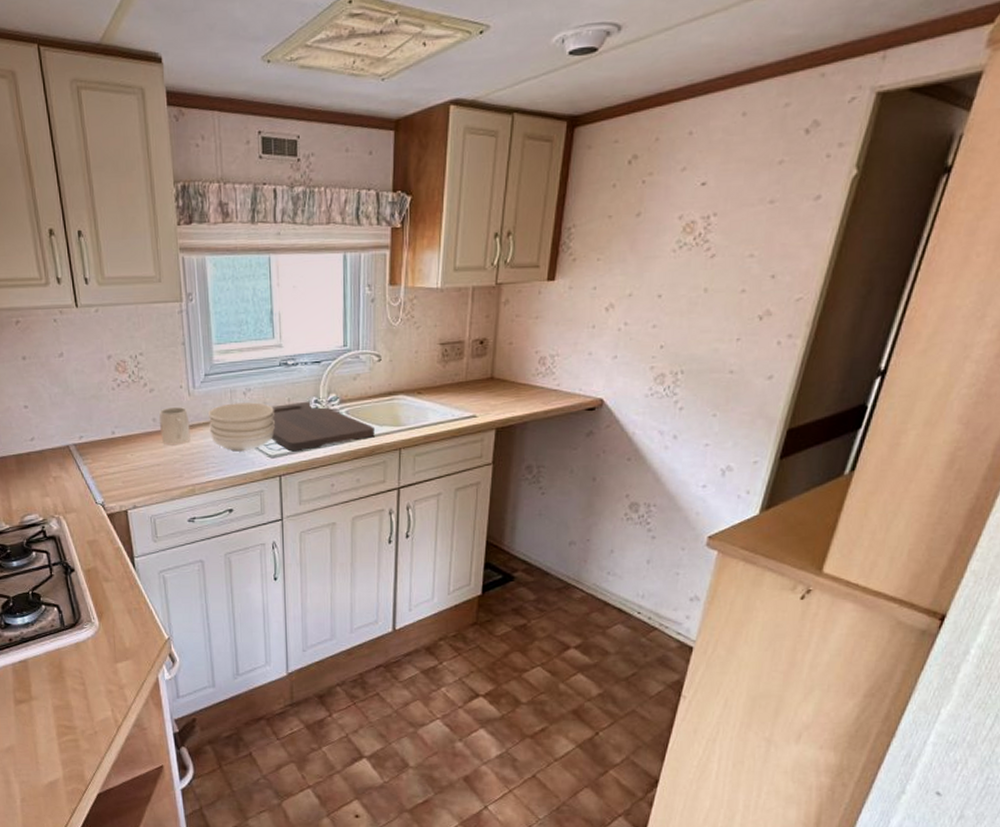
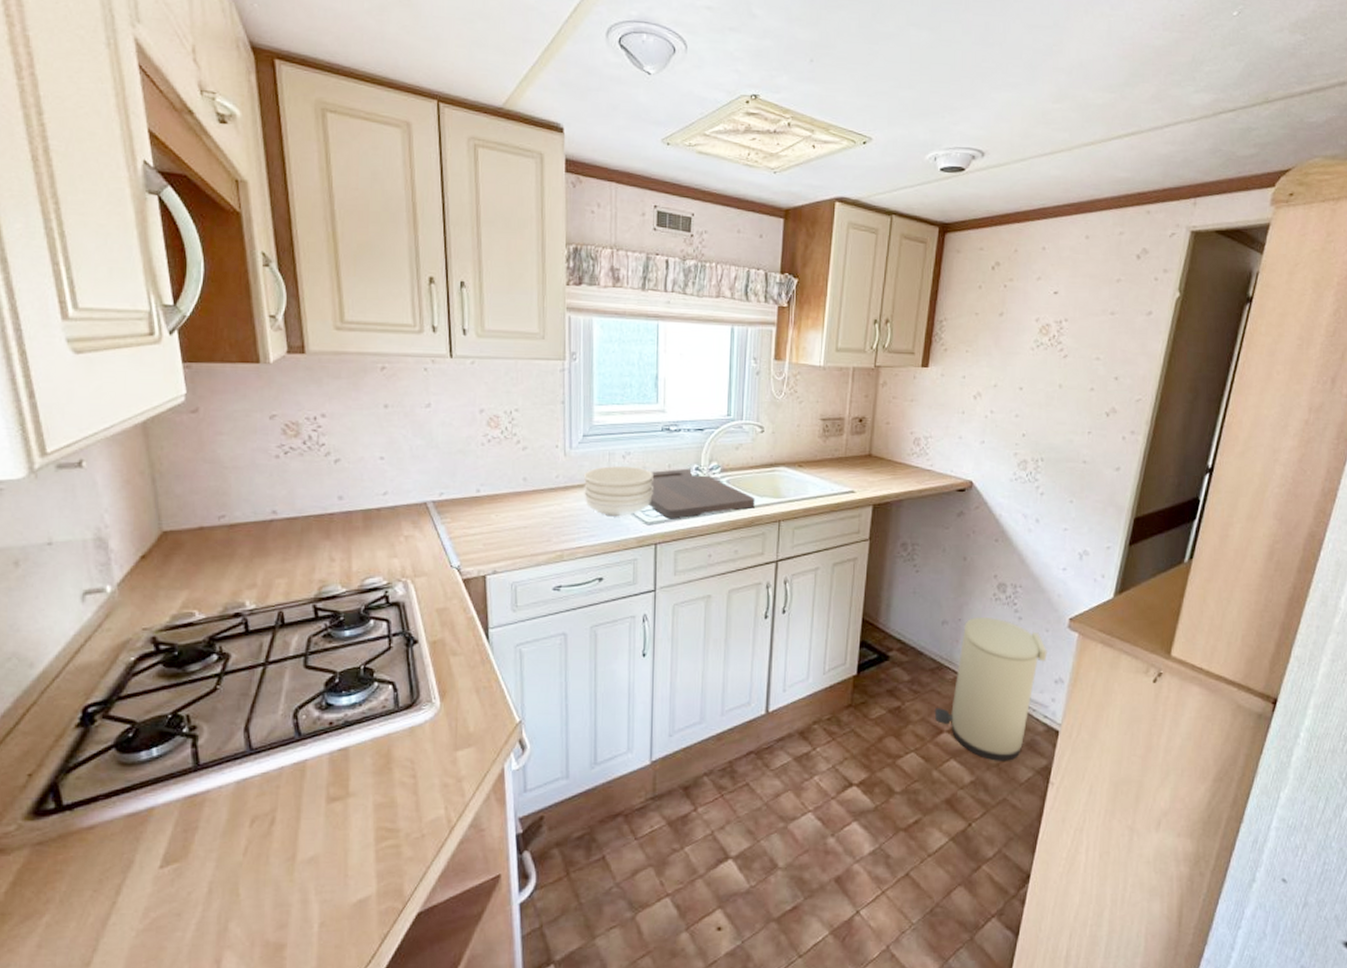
mug: present [158,407,191,446] -> none [529,467,563,507]
pedal bin: none [561,537,683,675] -> present [934,617,1047,761]

